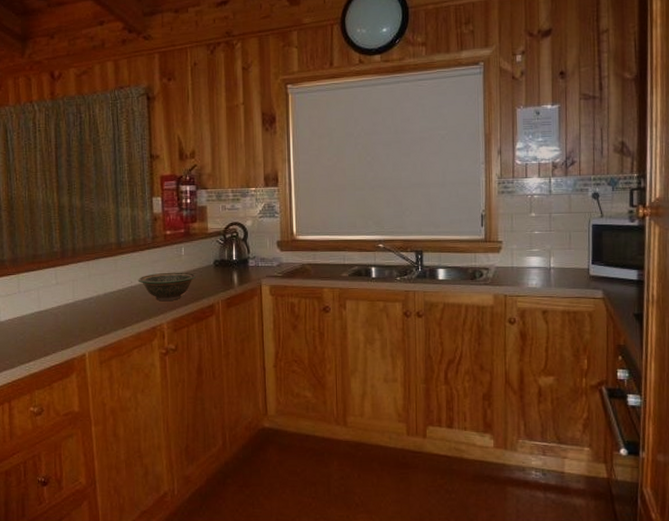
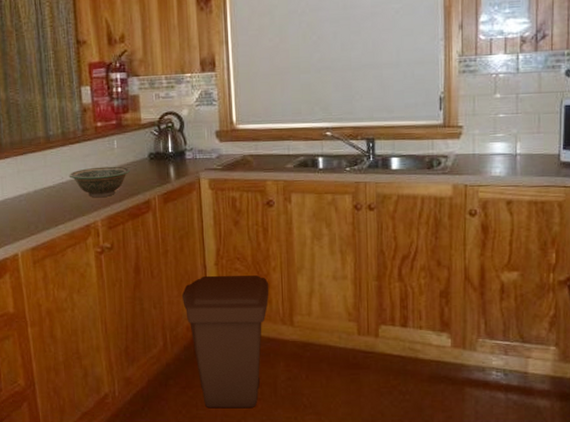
trash can: none [241,377,325,507] -> present [181,275,269,409]

